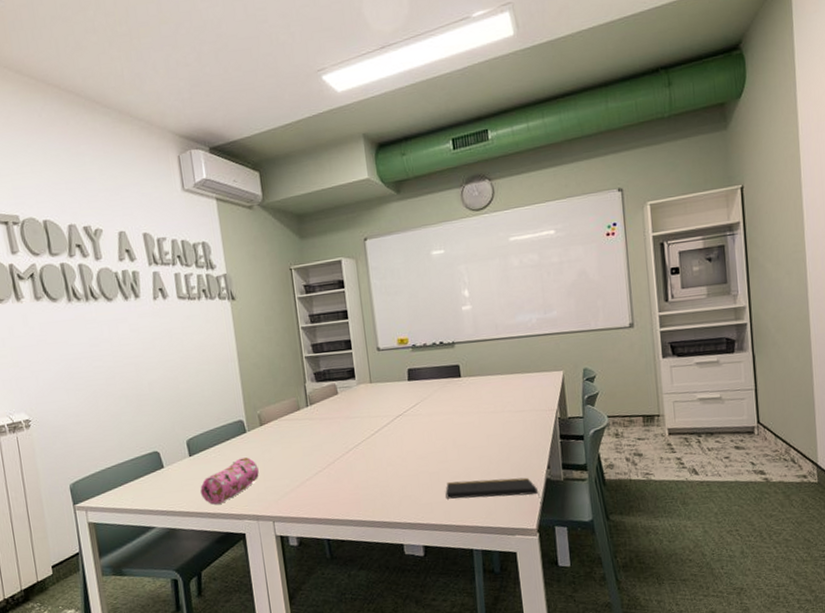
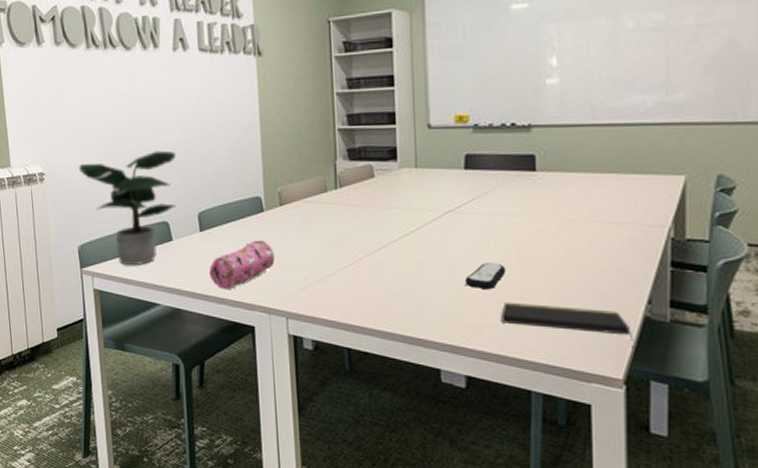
potted plant: none [65,388,166,496] -> present [78,150,177,266]
remote control: none [415,452,447,475] -> present [464,263,506,290]

